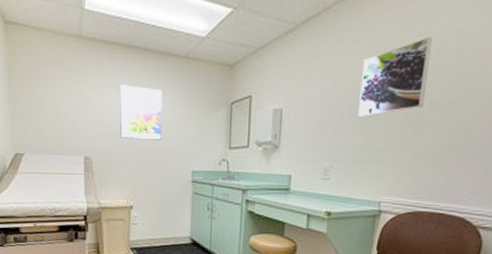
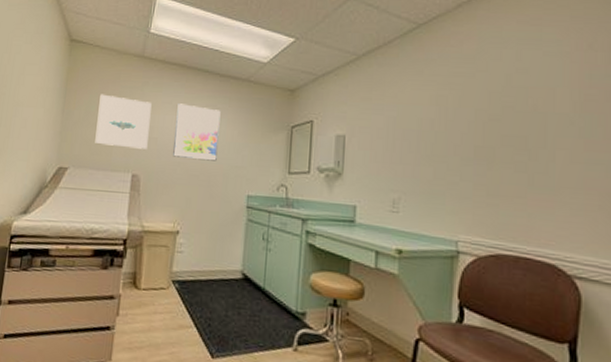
wall art: none [43,79,95,132] -> present [95,94,152,149]
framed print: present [358,36,432,118] -> none [426,73,495,149]

